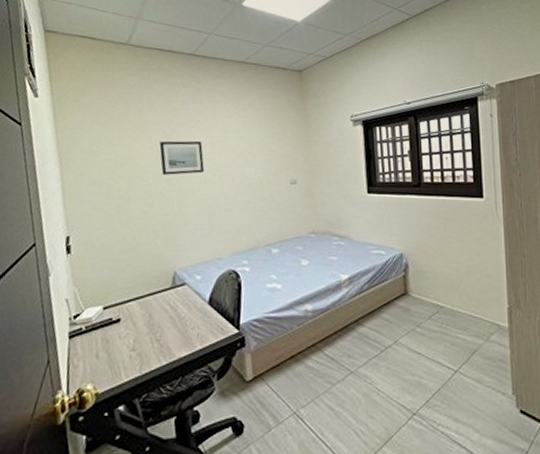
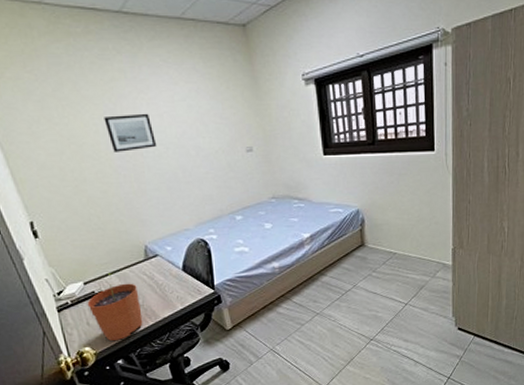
plant pot: none [101,298,158,380] -> present [87,272,143,341]

